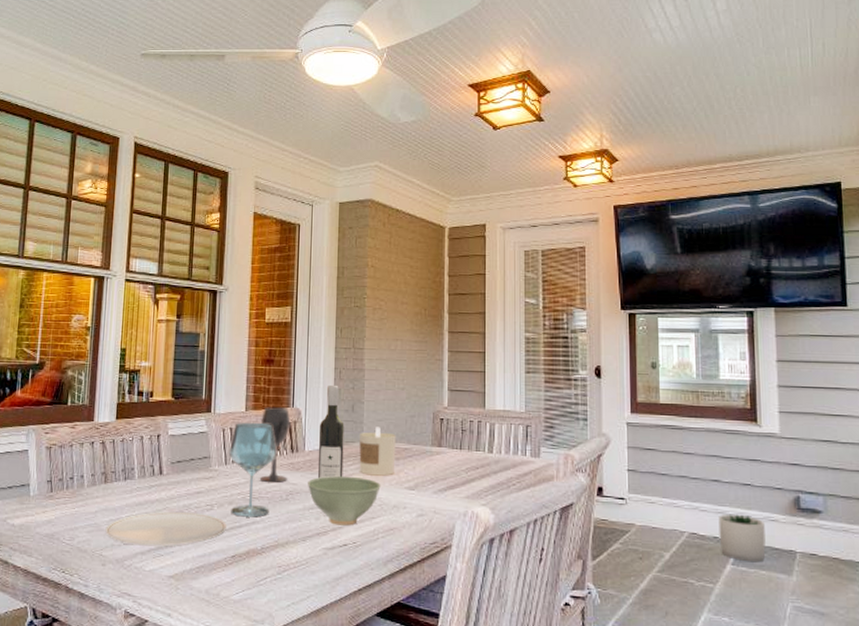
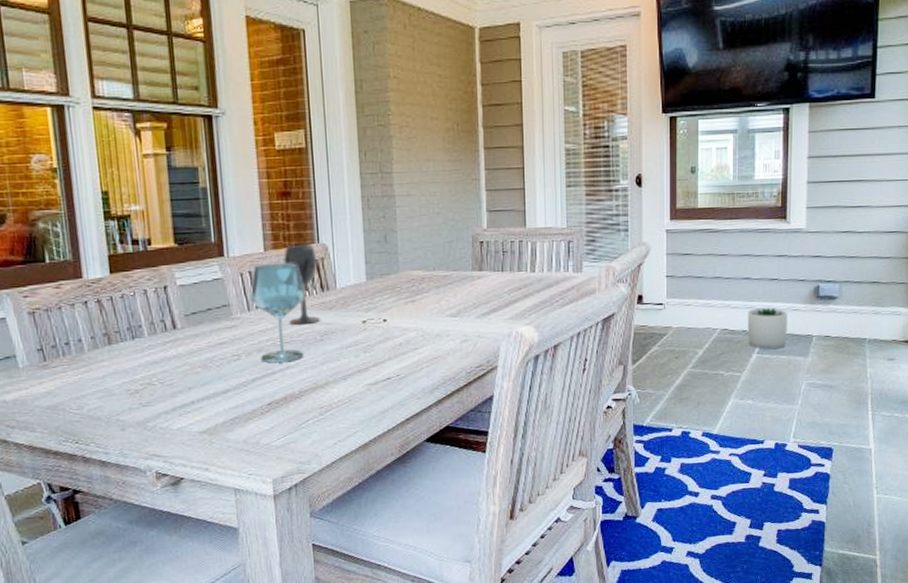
plate: present [105,511,226,547] -> none [118,364,258,406]
bowl: present [308,475,381,526] -> none [343,309,422,360]
bottle: present [317,384,345,479] -> none [349,214,381,316]
candle: present [359,426,396,476] -> none [395,255,436,307]

